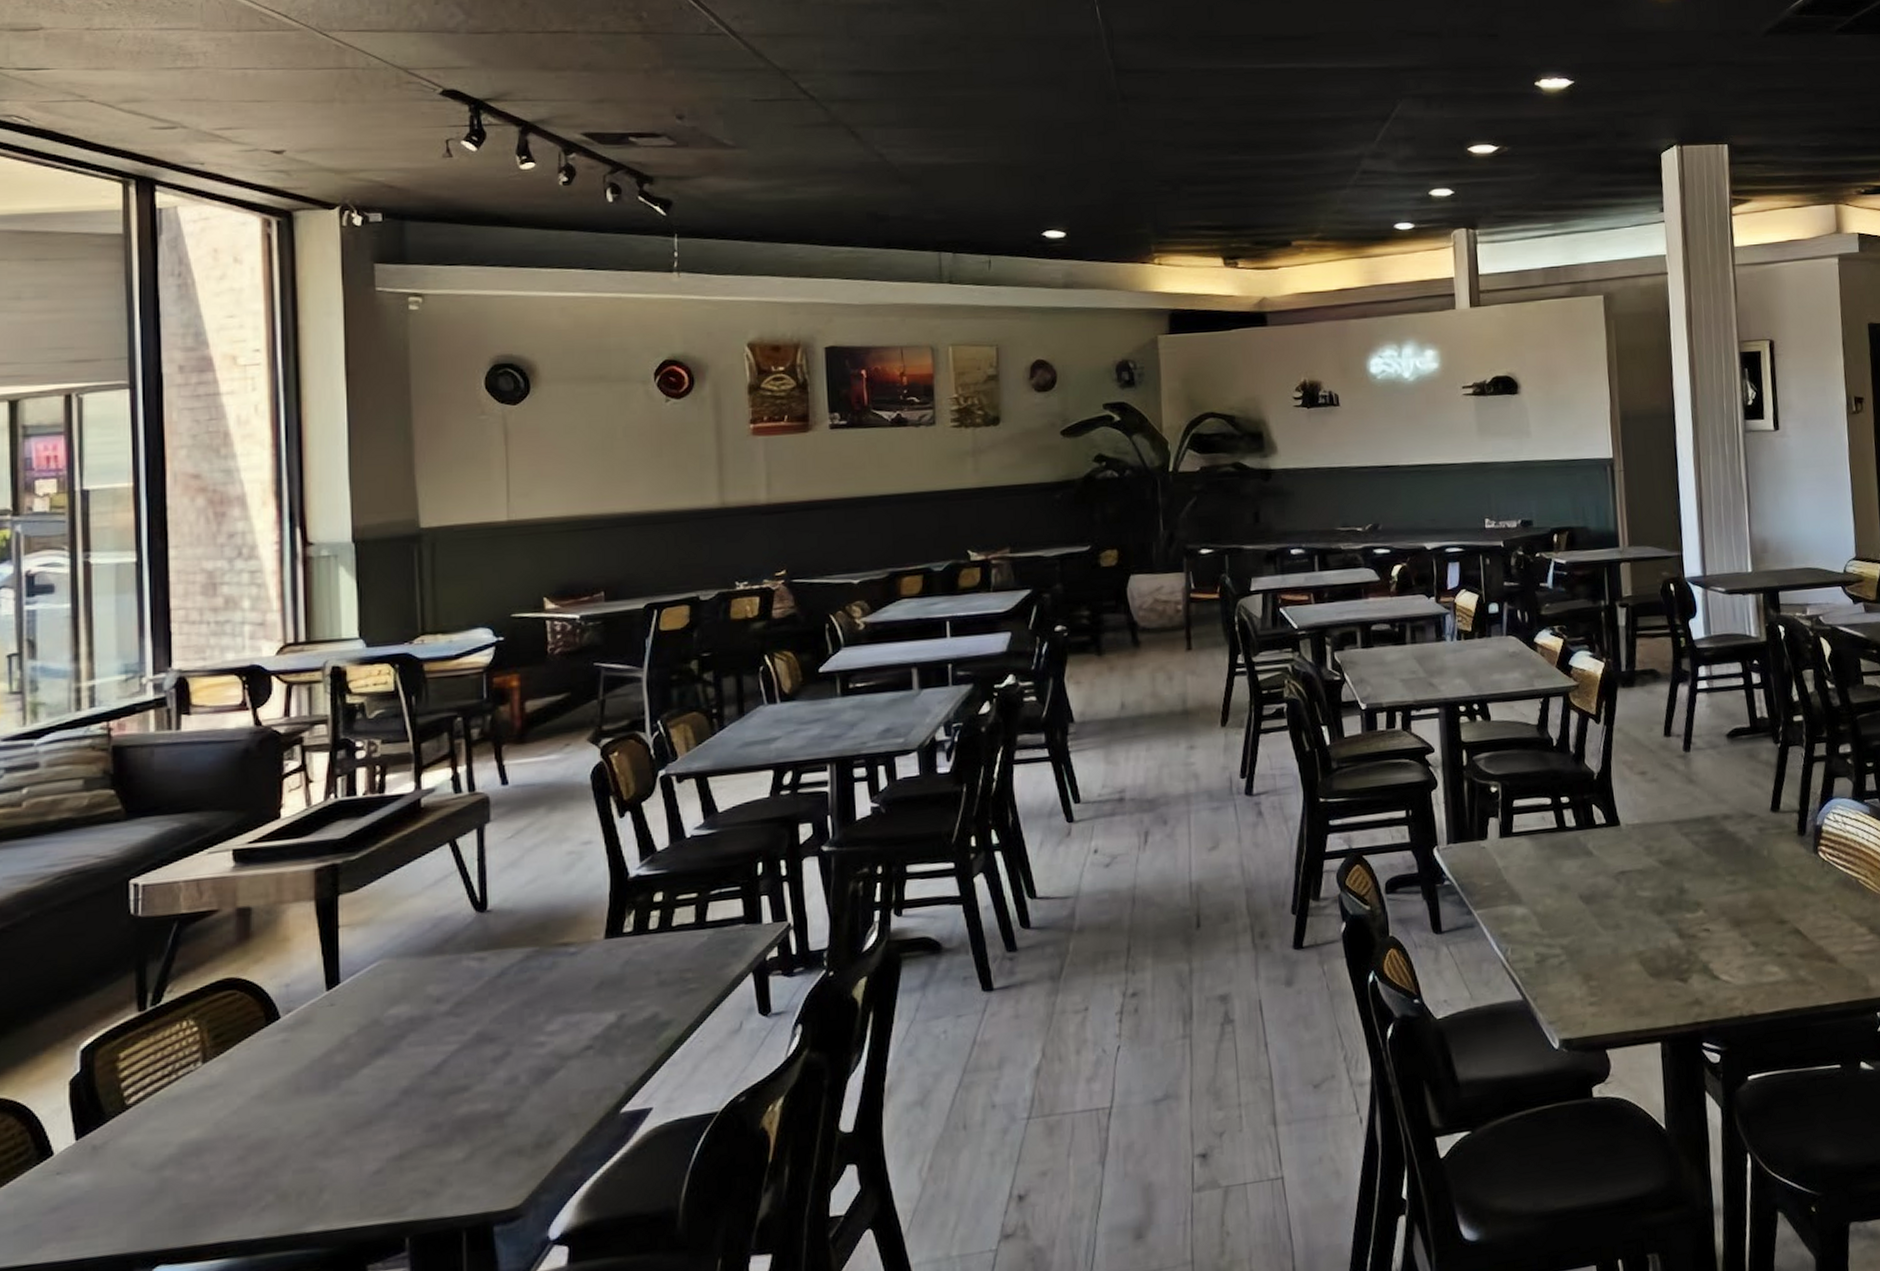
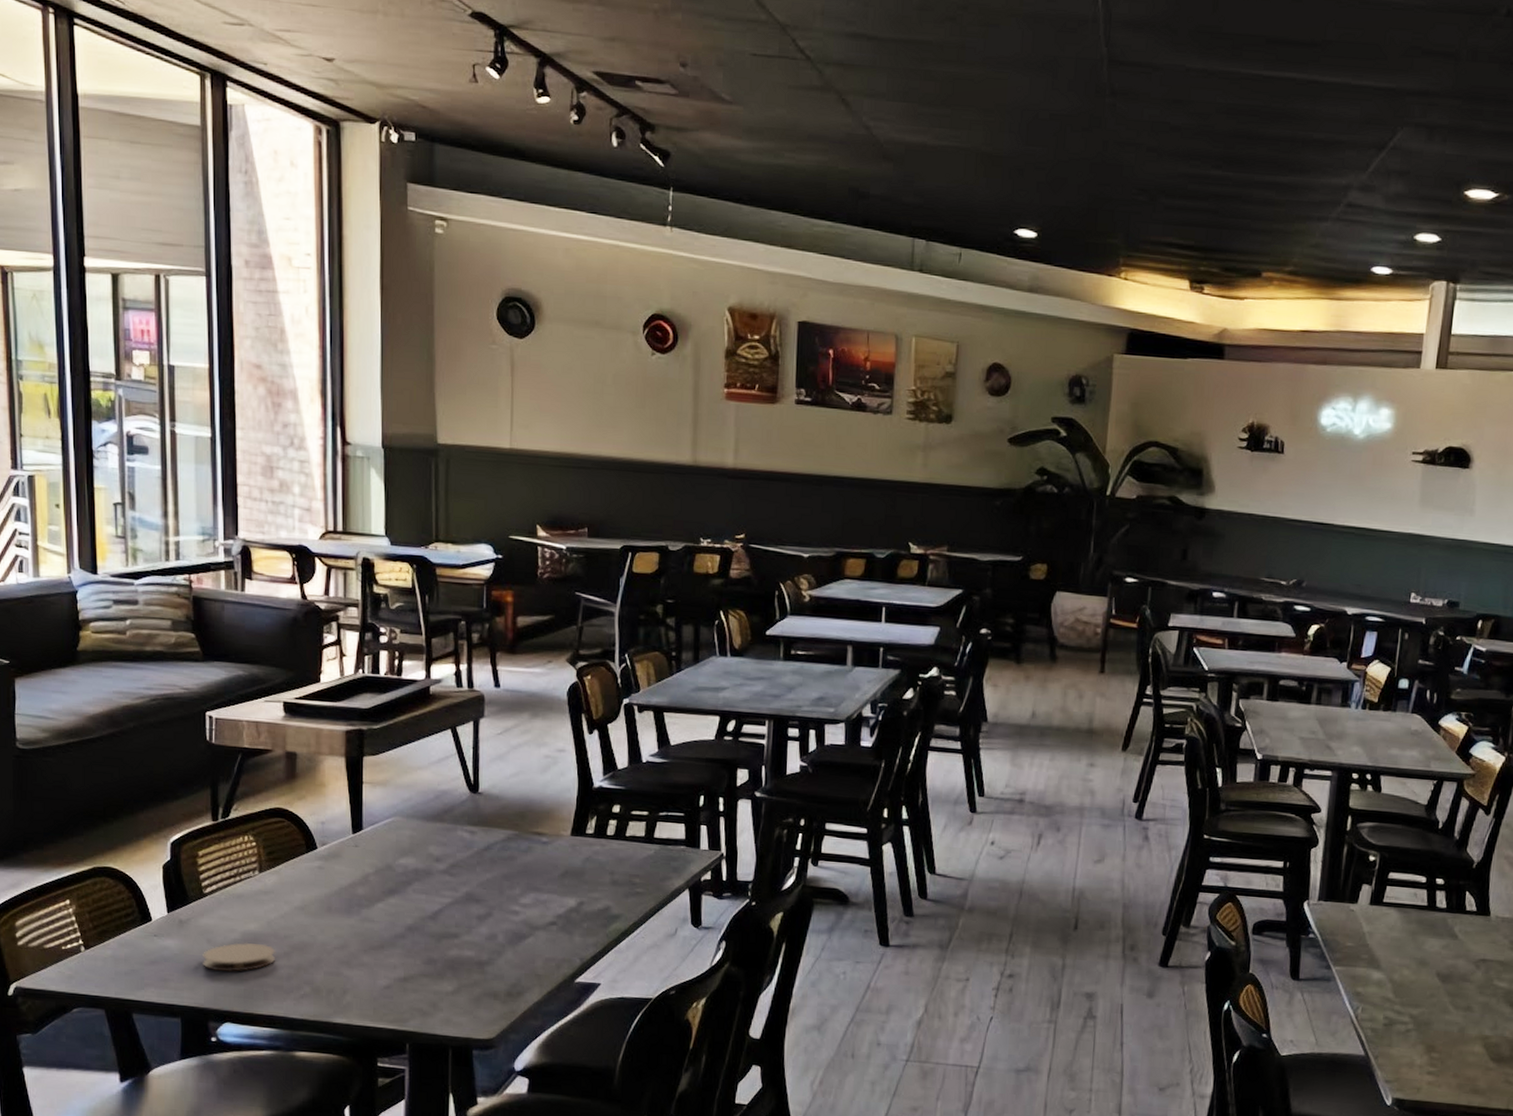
coaster: none [125,1152,227,1202] -> present [203,942,276,973]

